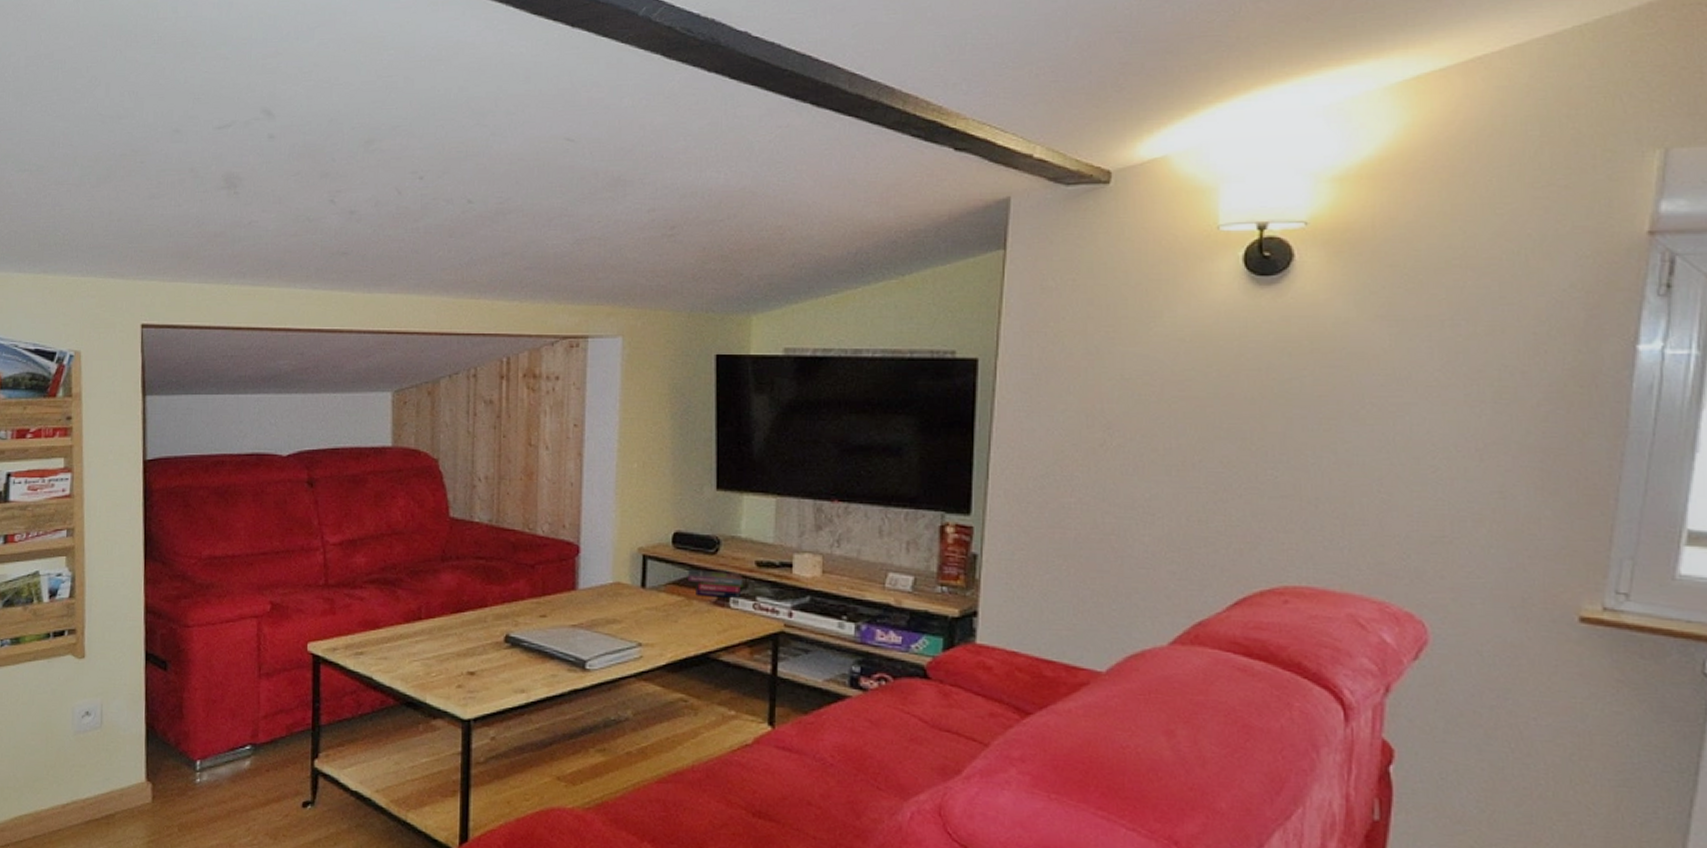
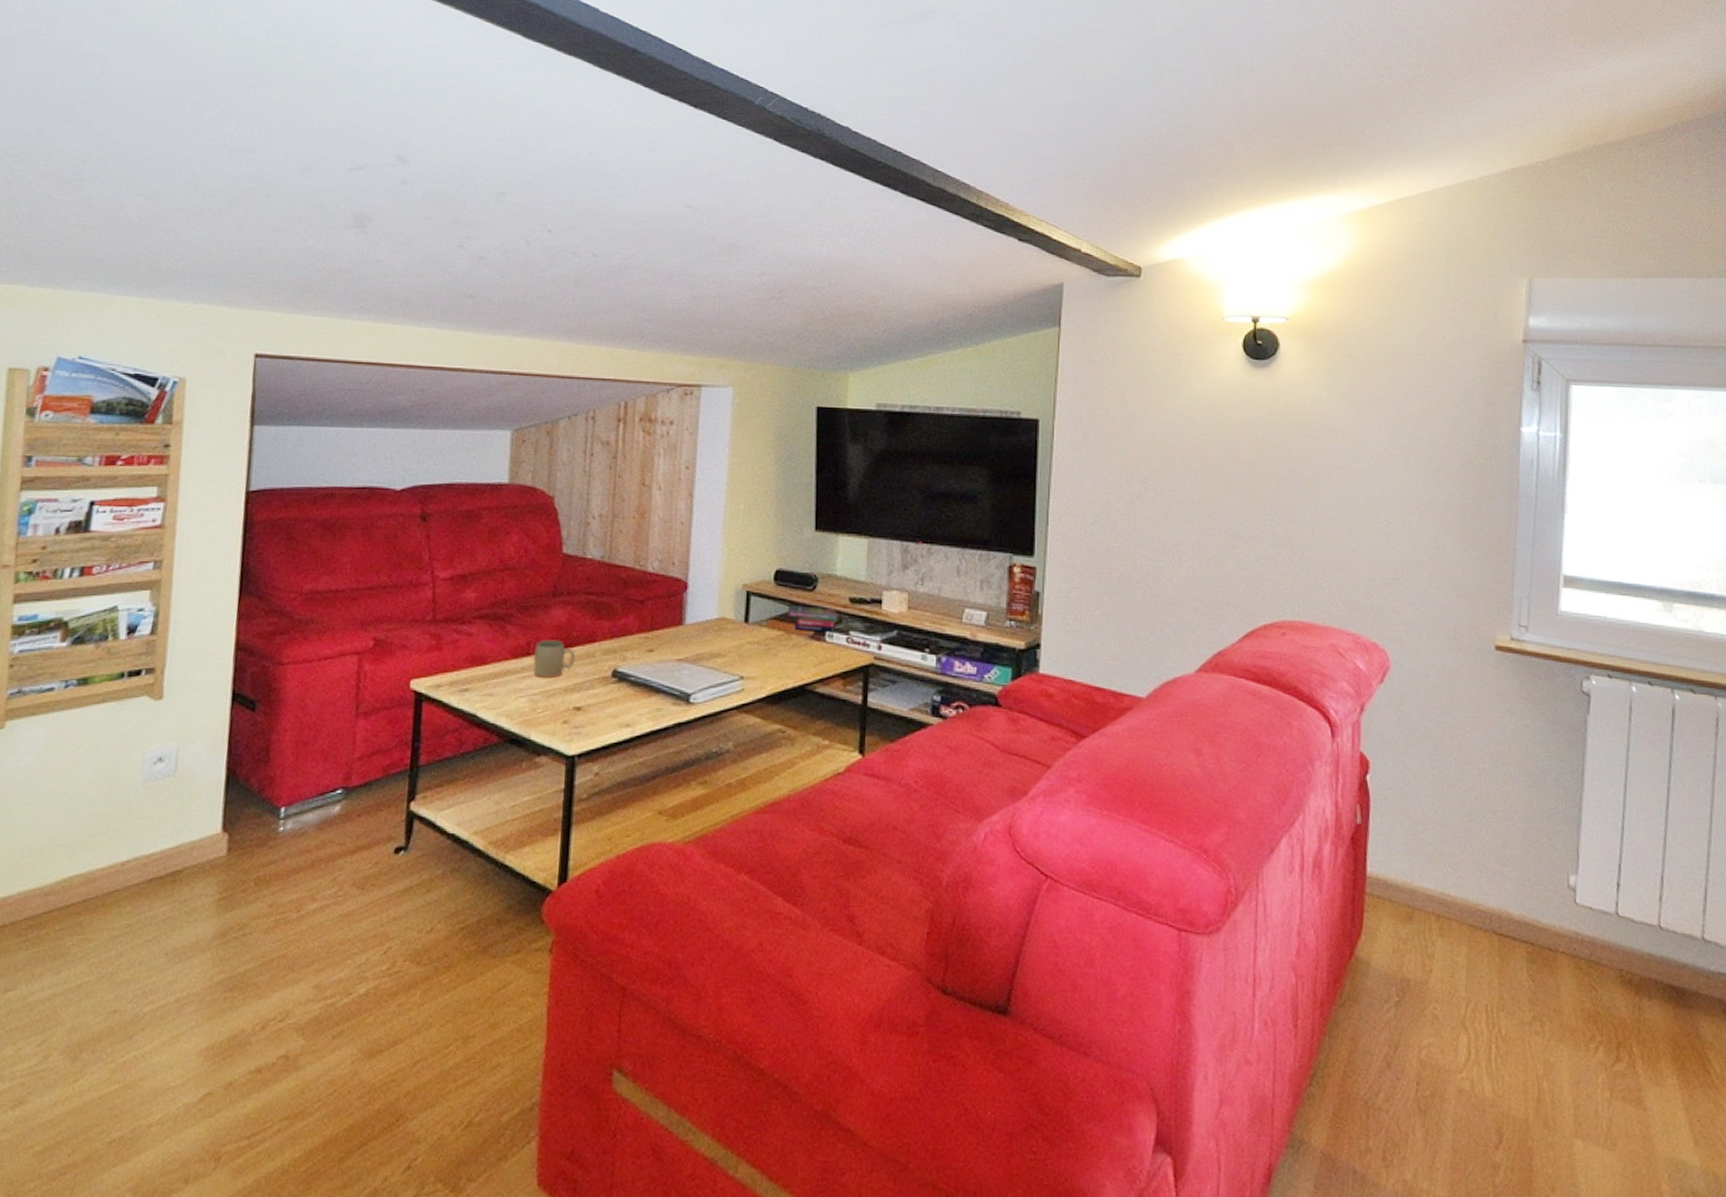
mug: none [425,604,467,643] -> present [533,639,576,678]

